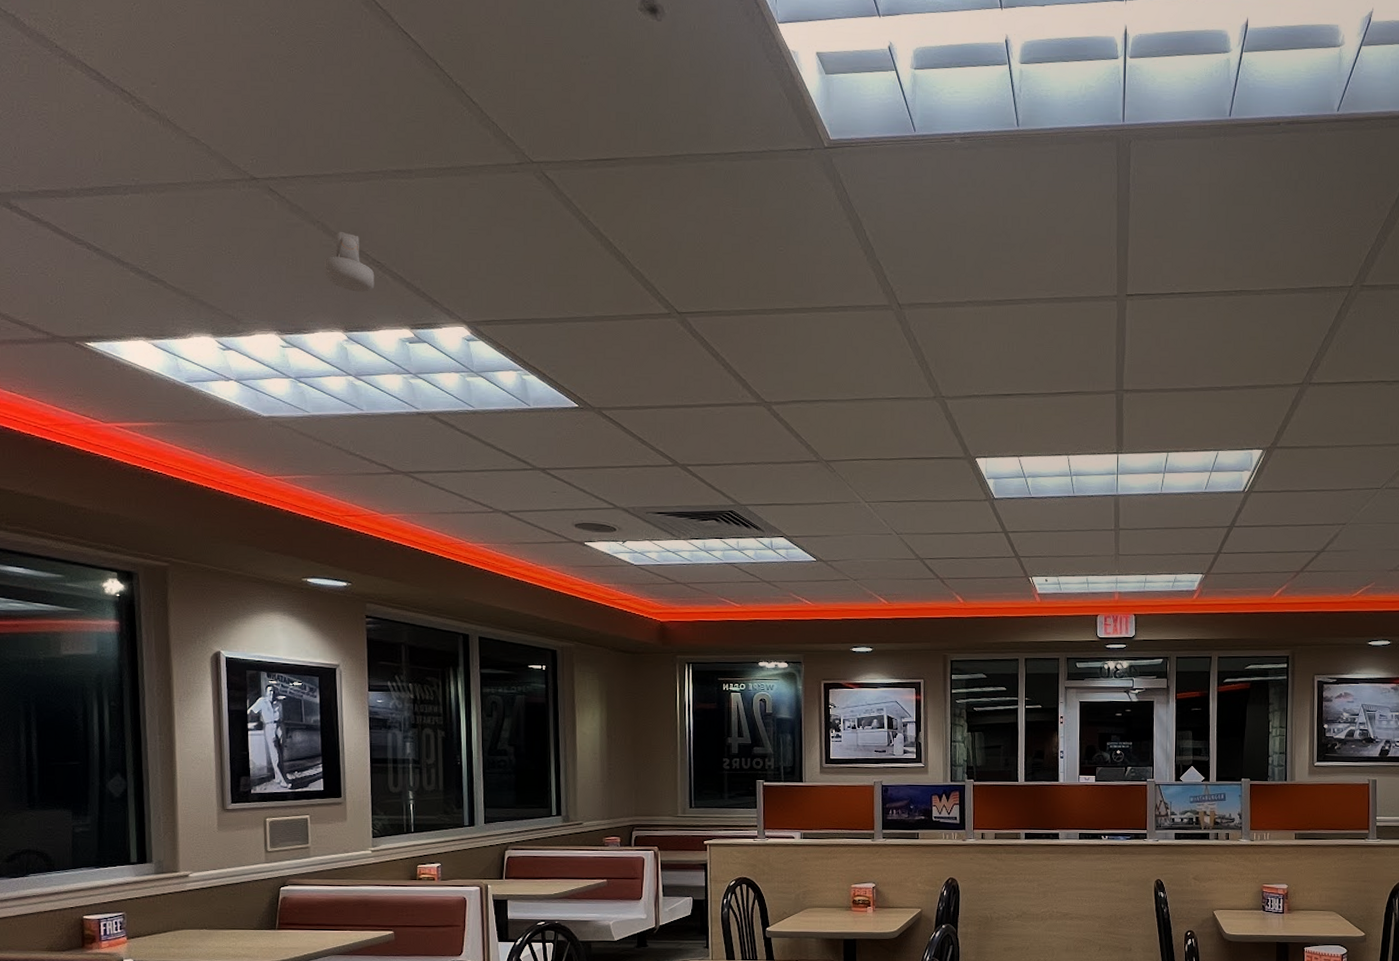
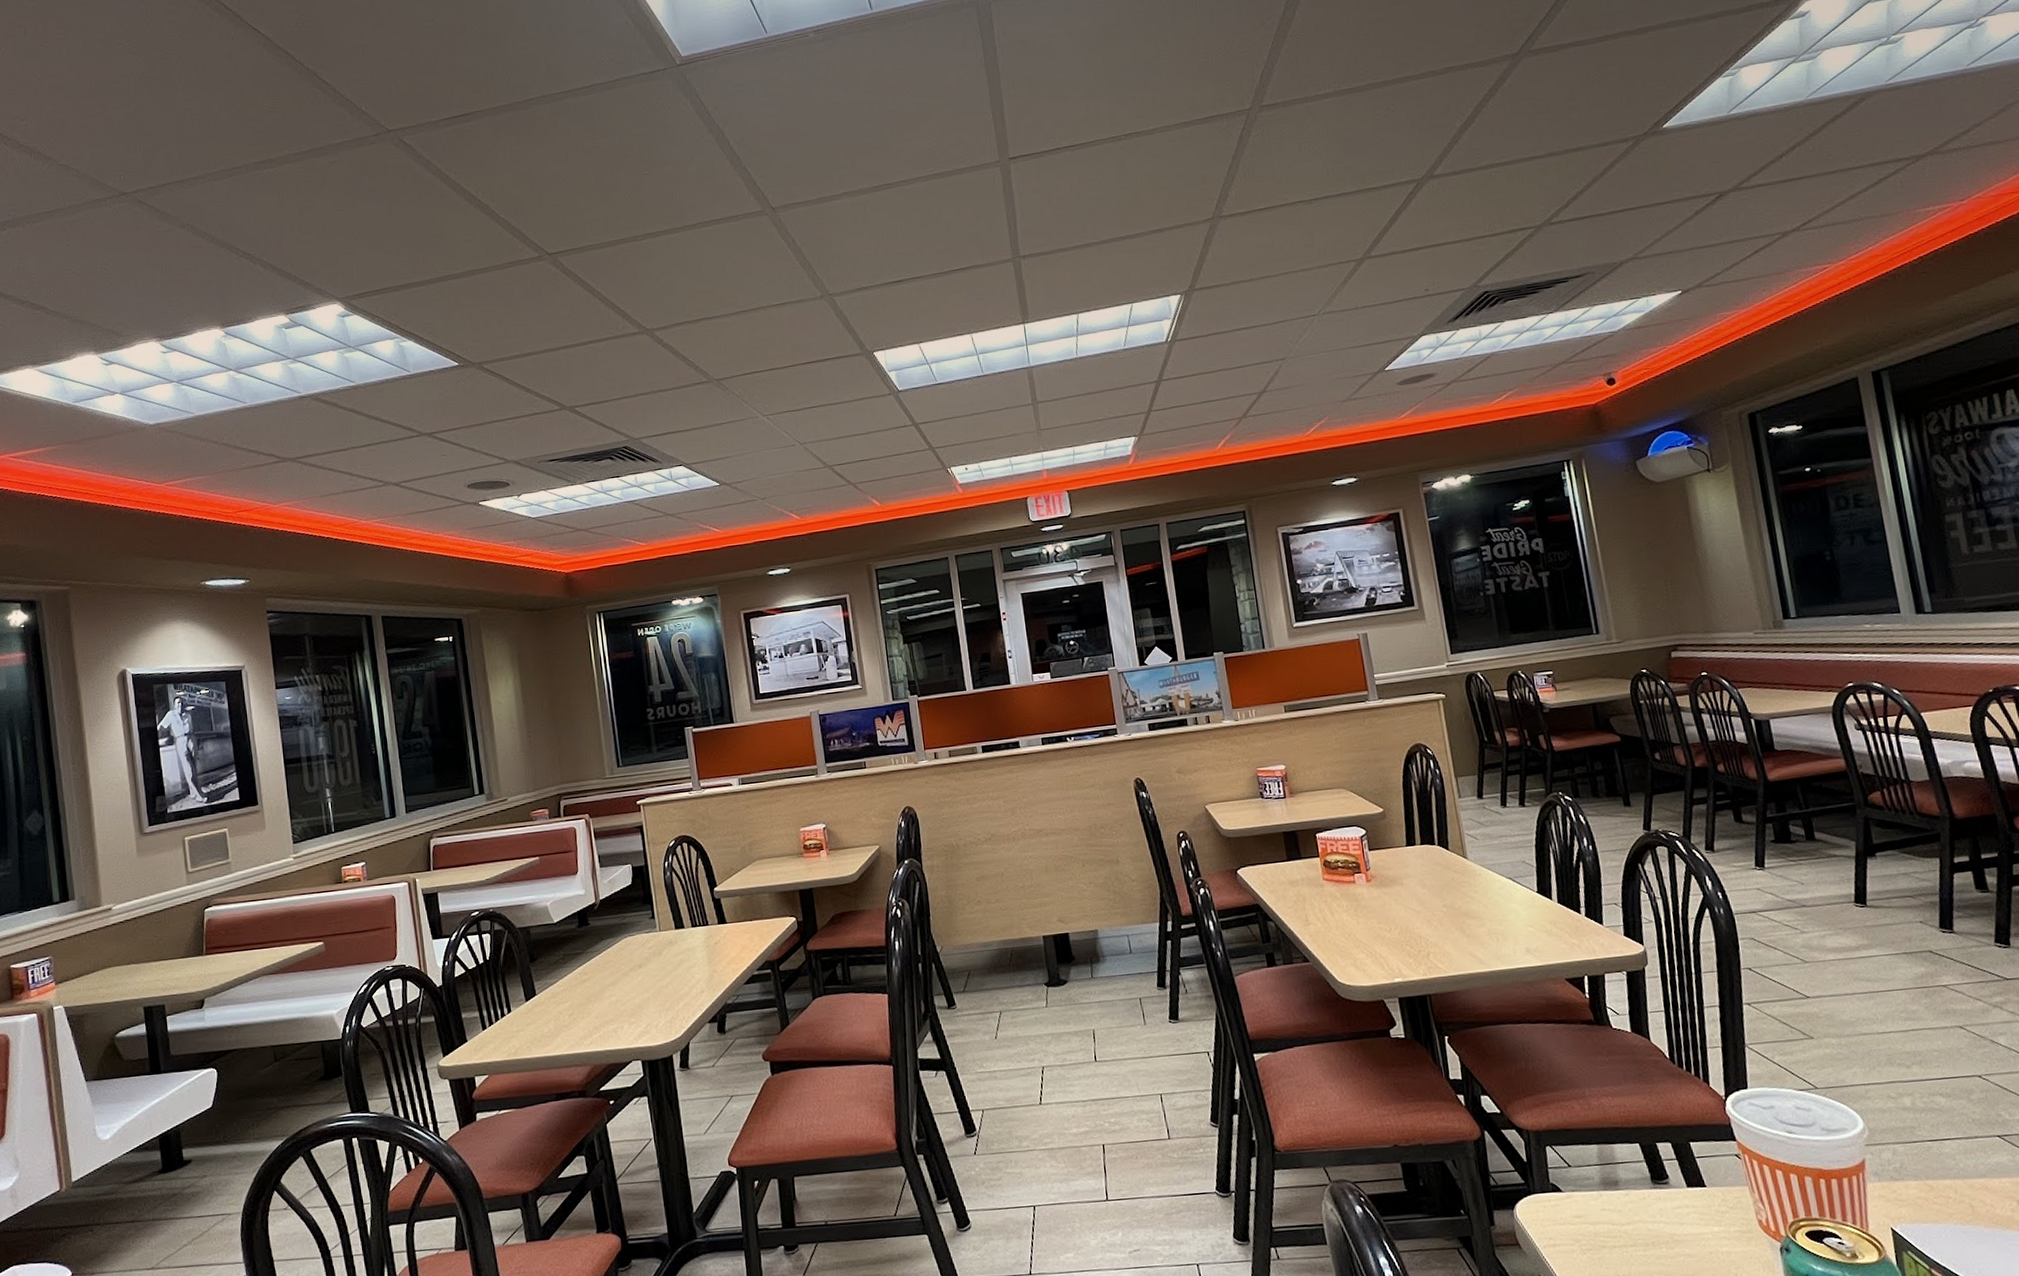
security camera: present [323,231,375,292] -> none [196,230,247,287]

